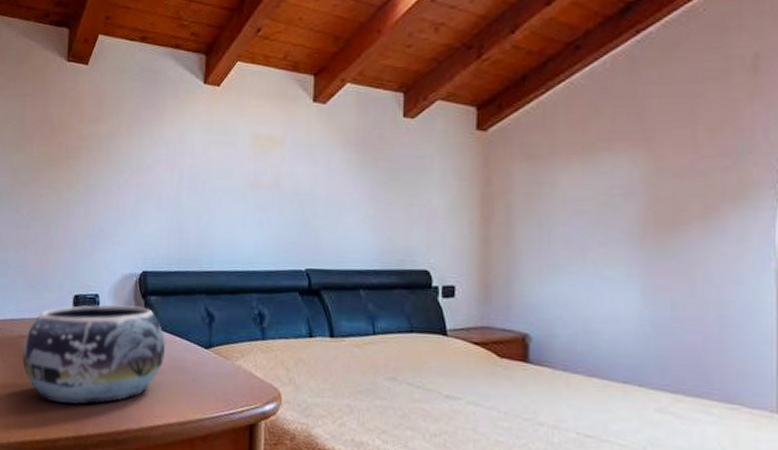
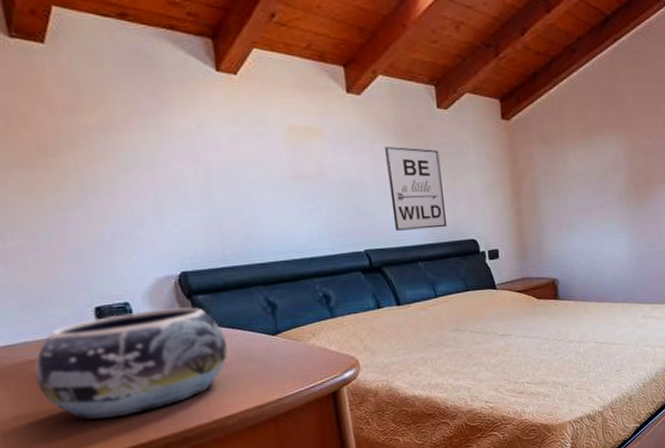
wall art: none [340,159,399,253] -> present [385,147,448,231]

